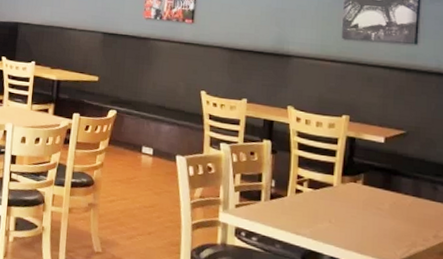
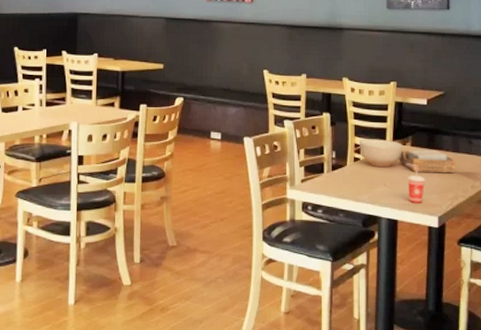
bowl: none [302,171,354,204] -> present [359,139,403,168]
napkin holder: none [348,187,417,219] -> present [399,149,456,174]
beverage cup: none [356,202,378,246] -> present [406,163,426,203]

